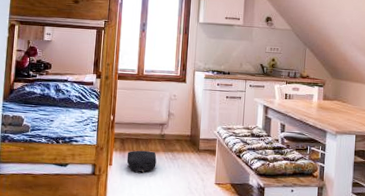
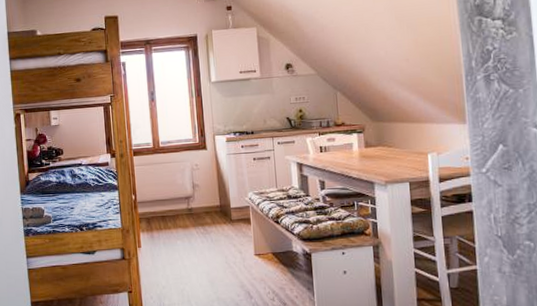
backpack: present [126,150,157,173] -> none [155,227,188,252]

